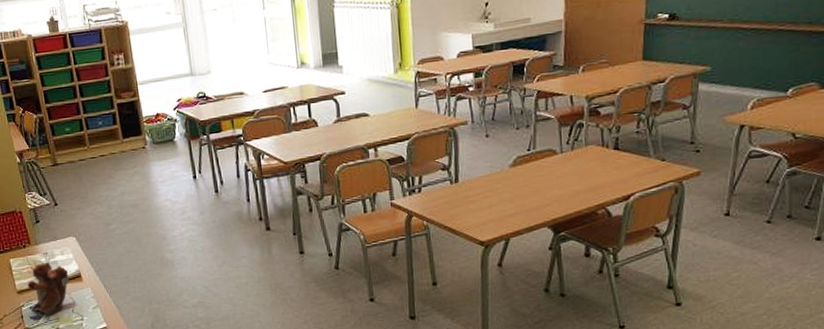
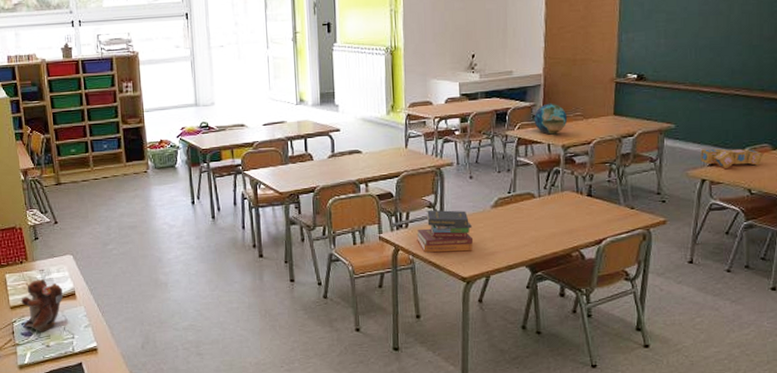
books: none [430,171,491,218] -> present [416,210,474,253]
globe: none [554,50,592,86] -> present [534,103,568,135]
toy blocks: none [739,88,810,113] -> present [700,148,763,170]

